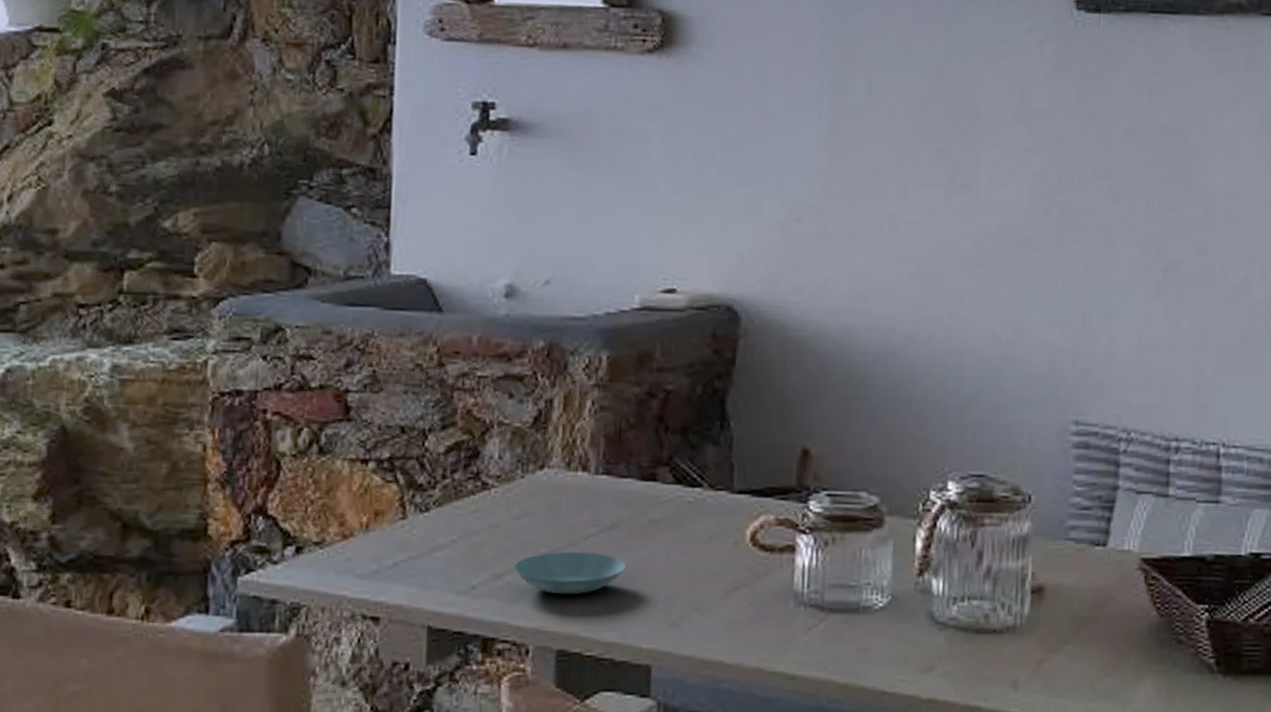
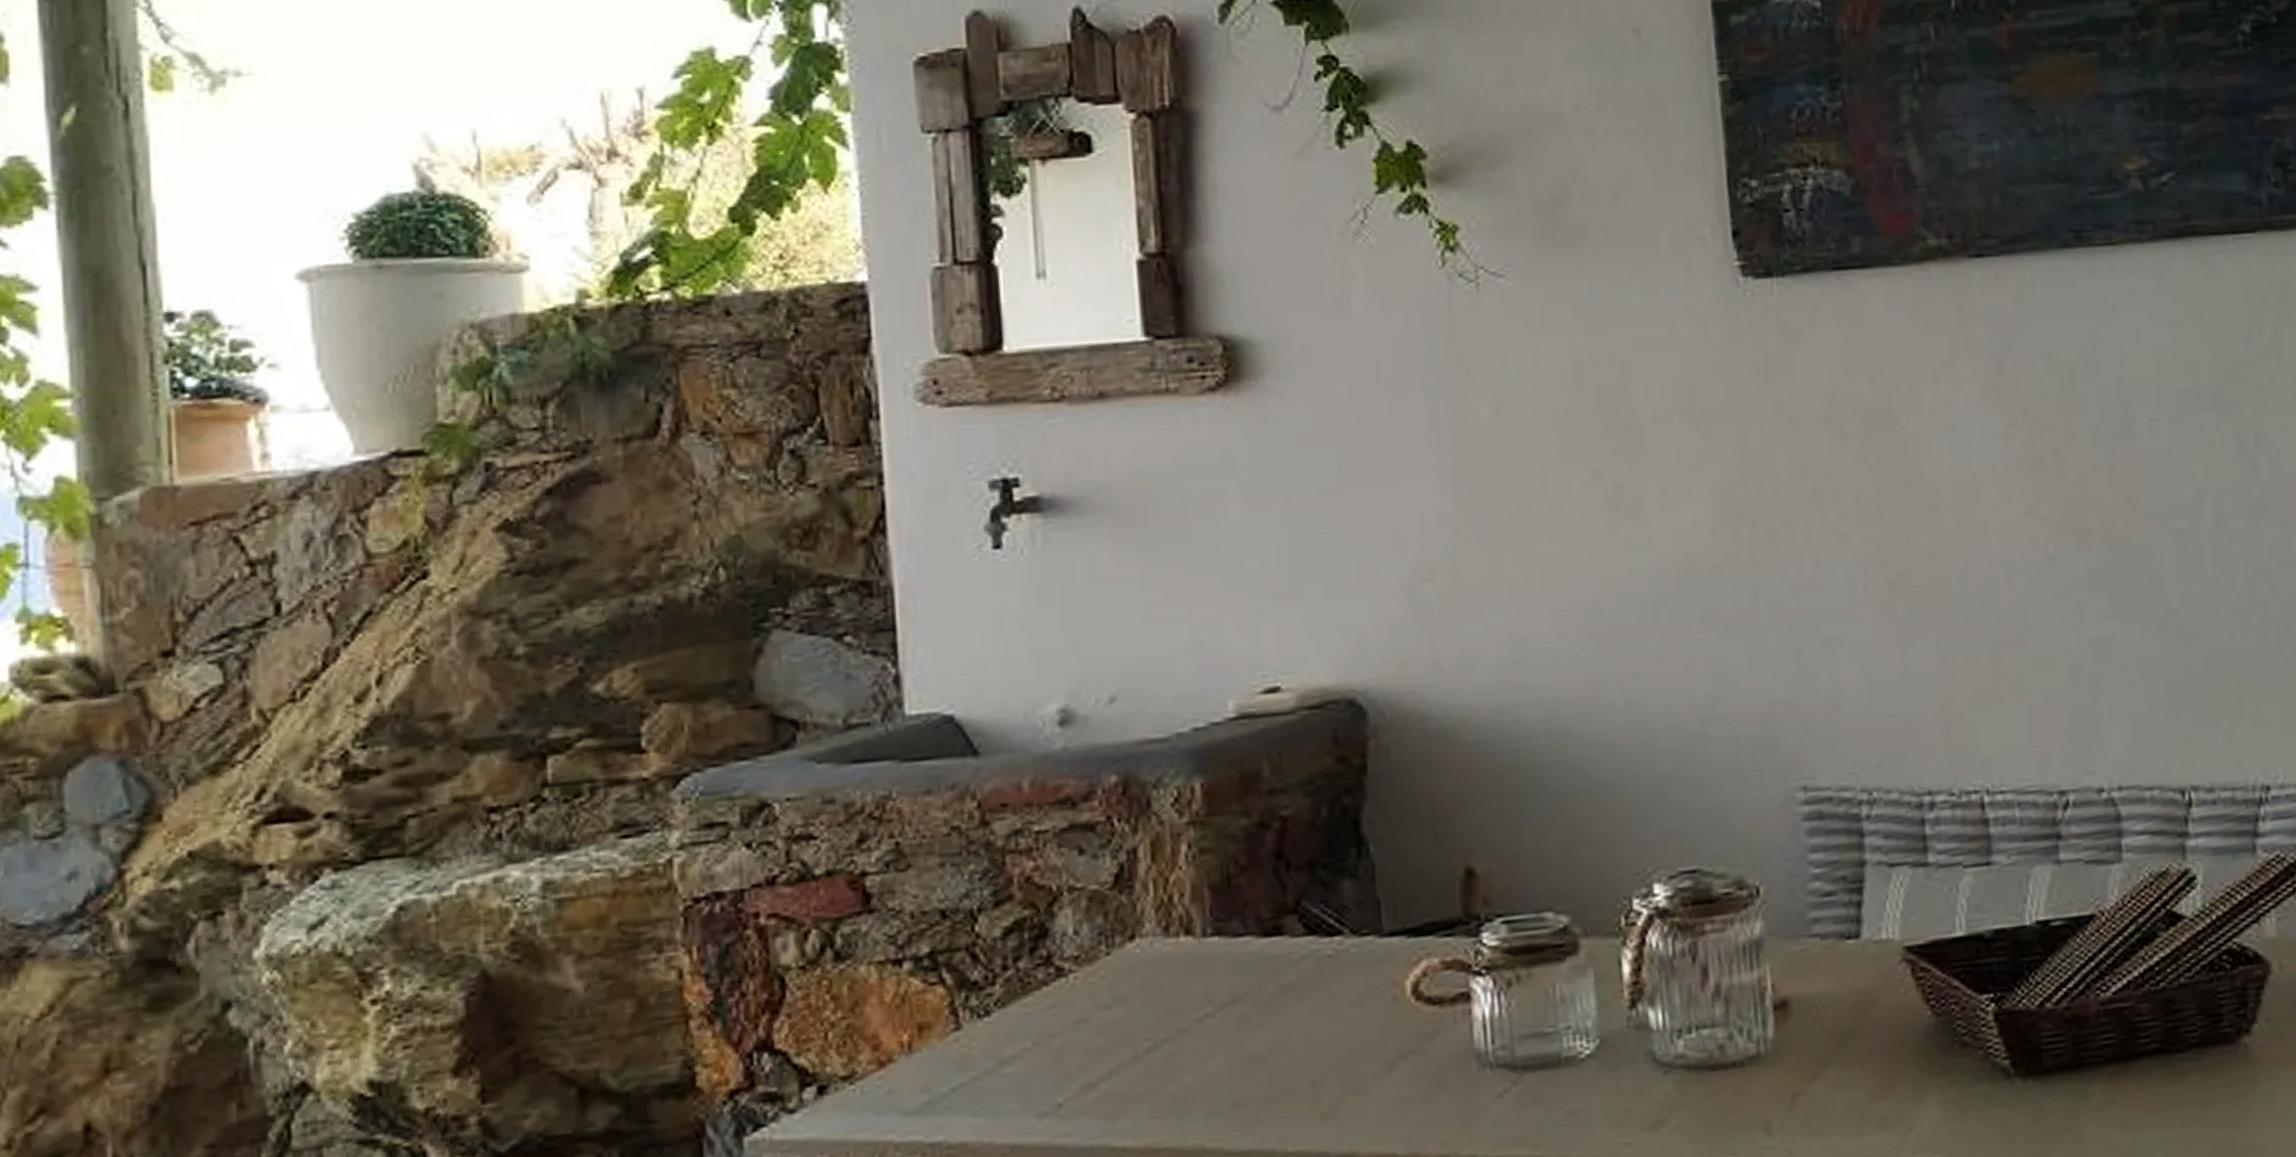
saucer: present [513,551,627,595] -> none [1108,1037,1257,1099]

